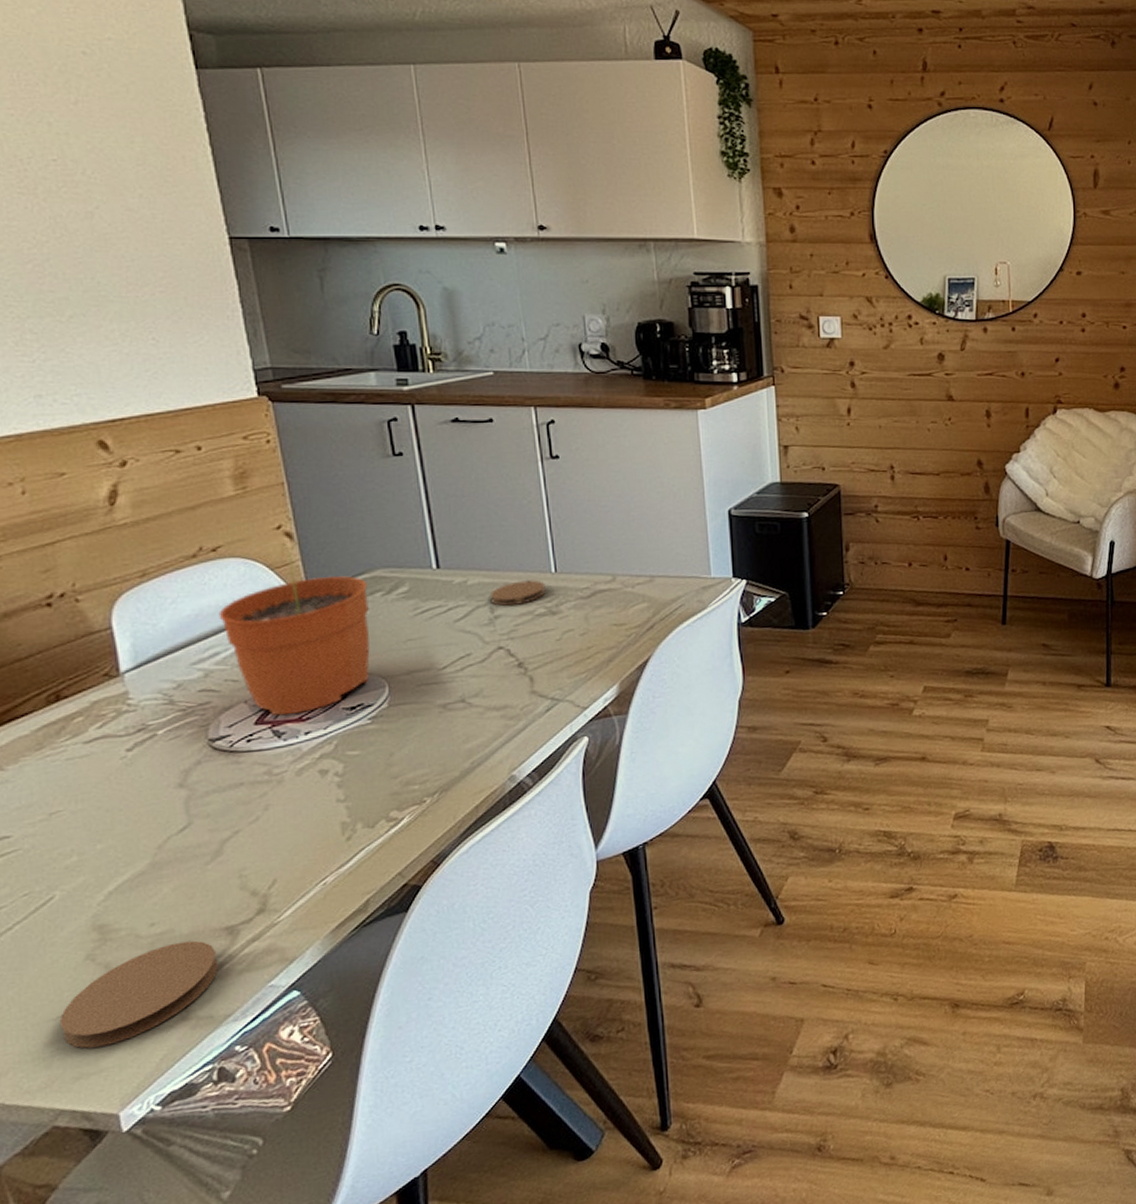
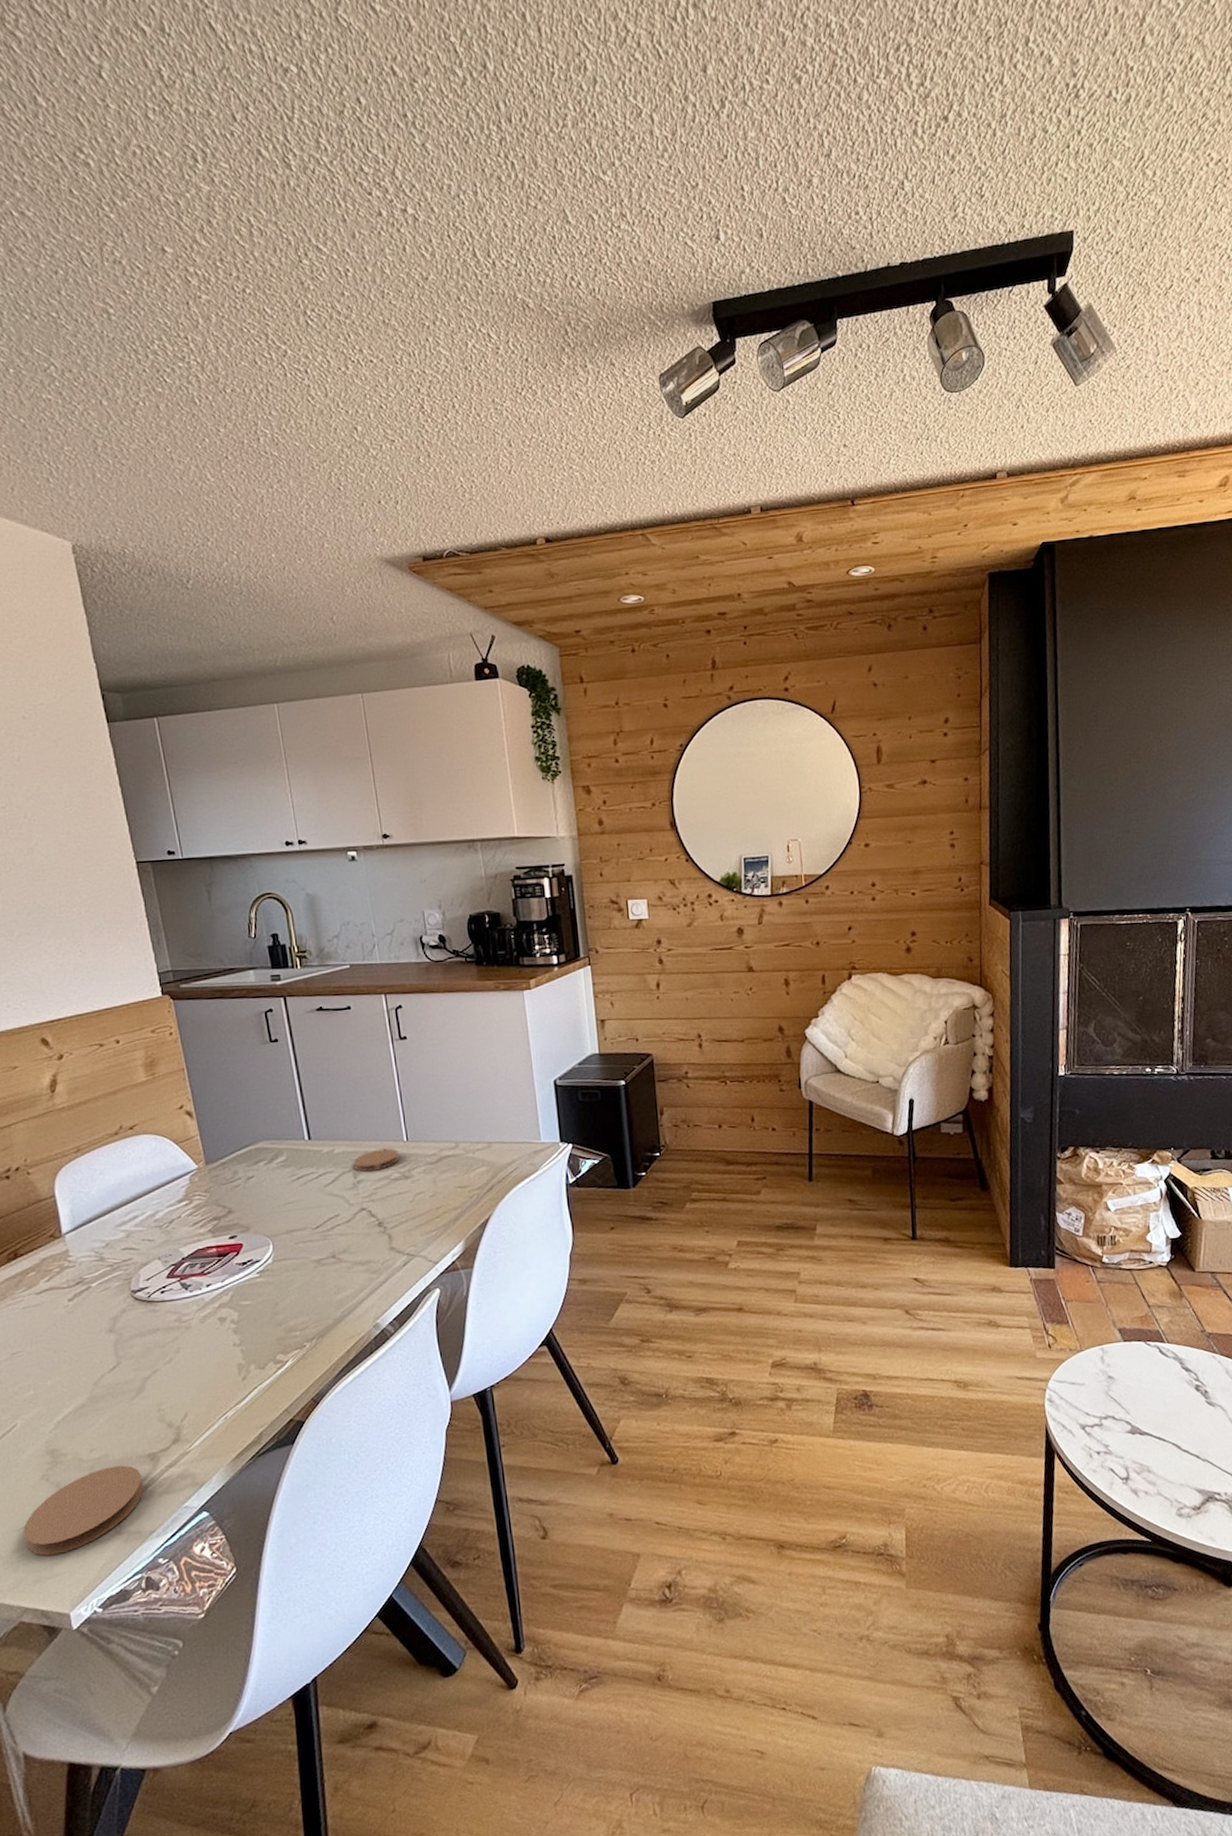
plant pot: present [218,541,370,716] -> none [136,1118,257,1270]

